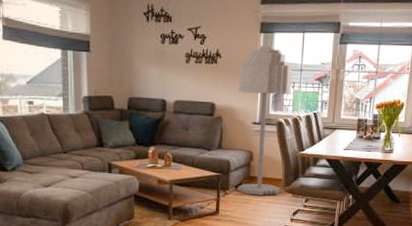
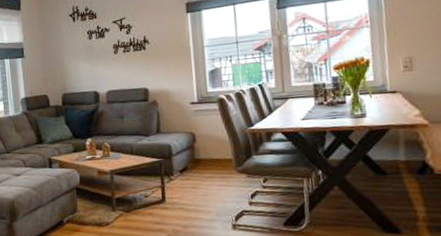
floor lamp: present [238,45,293,195] -> none [169,23,232,179]

